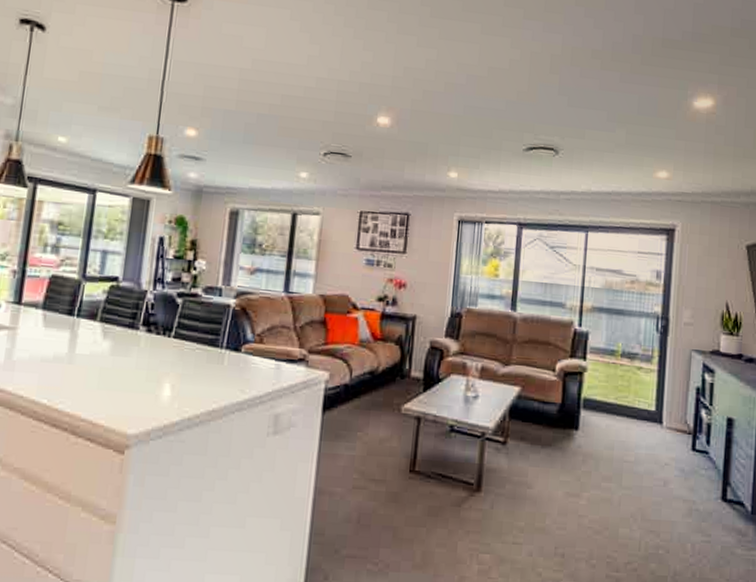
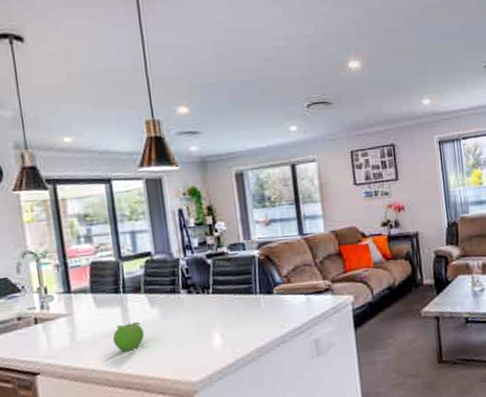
fruit: none [51,350,89,384] -> present [112,321,144,352]

